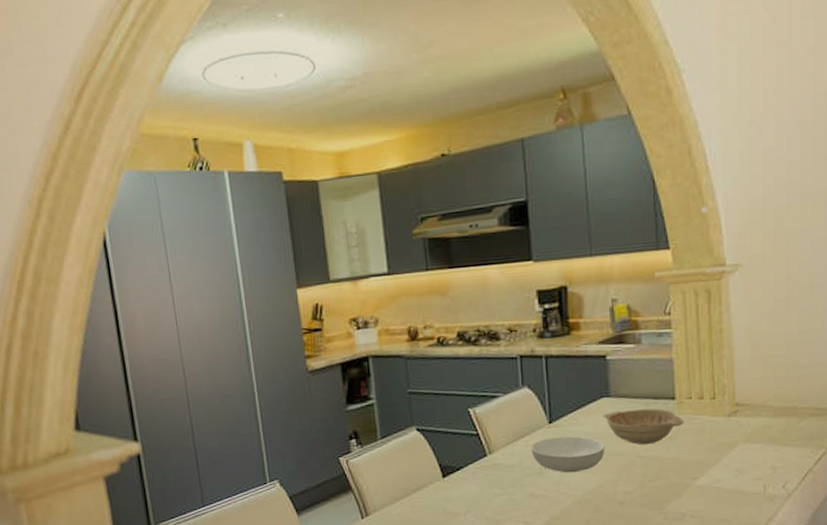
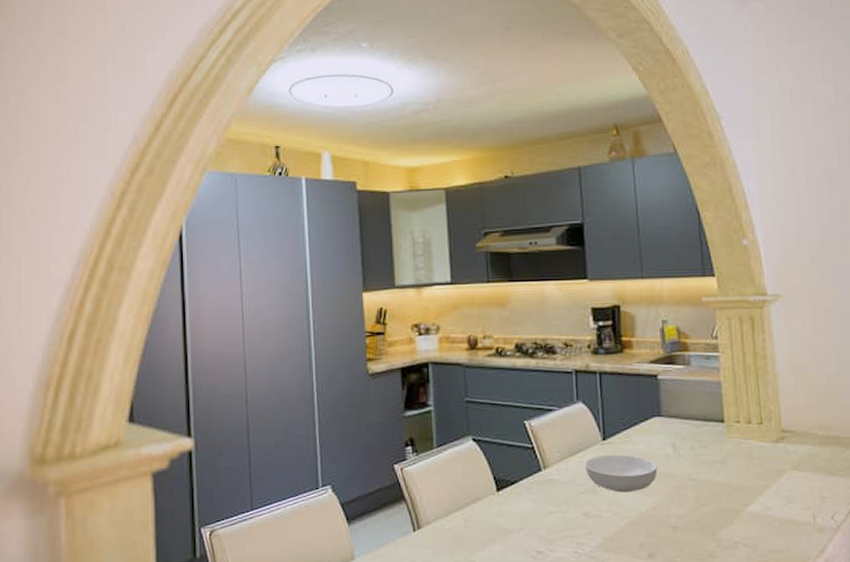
decorative bowl: present [602,408,685,445] -> none [655,430,734,468]

